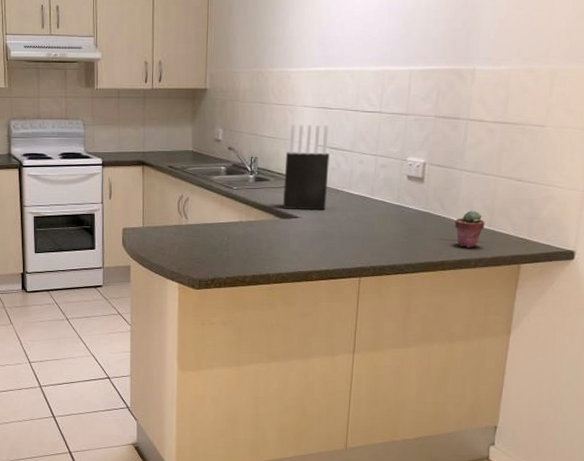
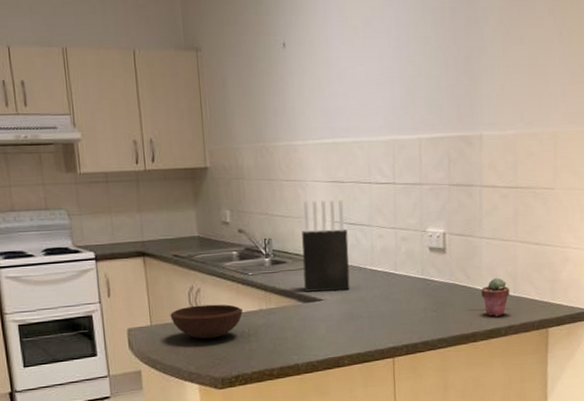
bowl: none [160,212,224,244] -> present [170,304,243,340]

